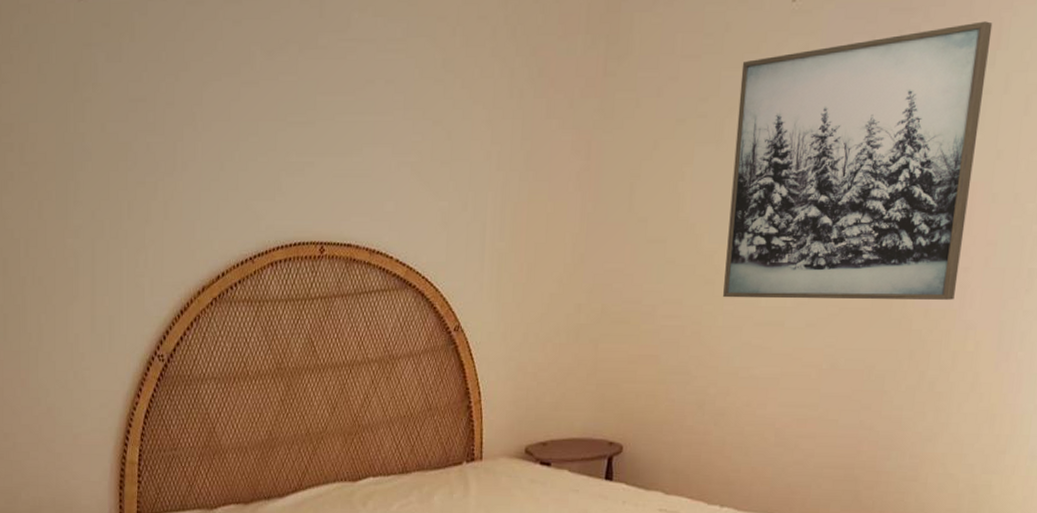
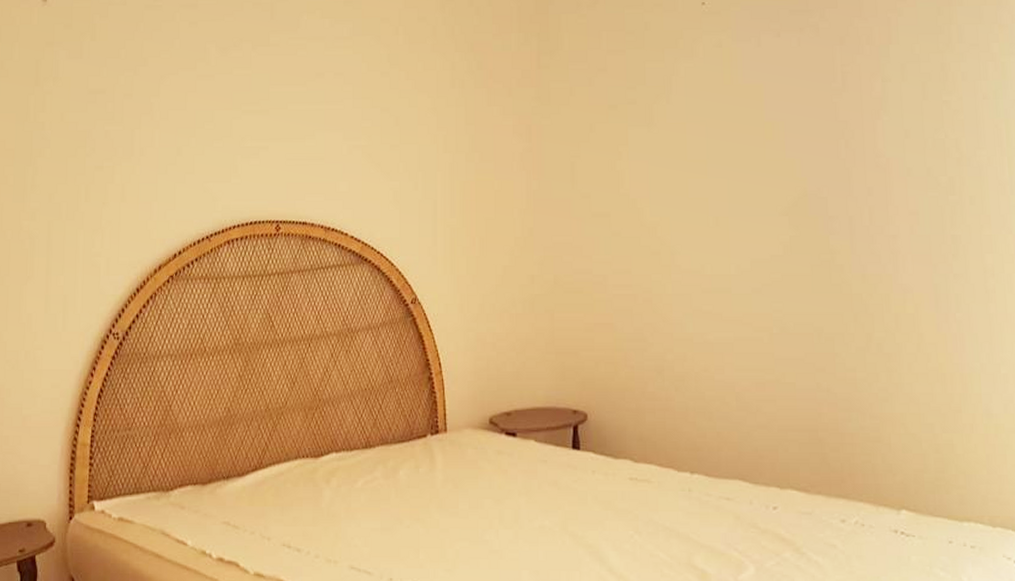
wall art: present [723,21,993,300] -> none [663,21,888,267]

